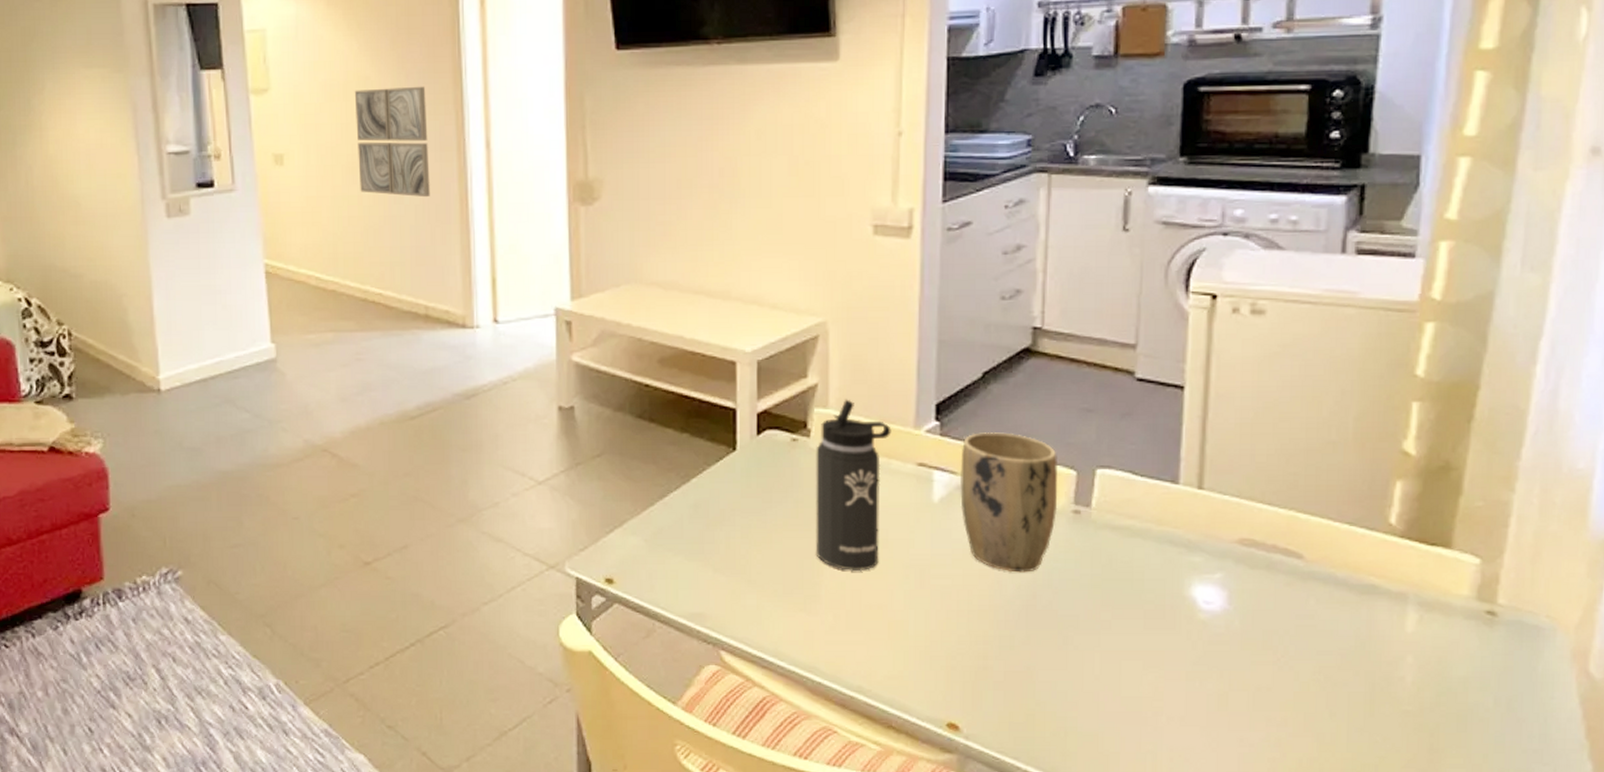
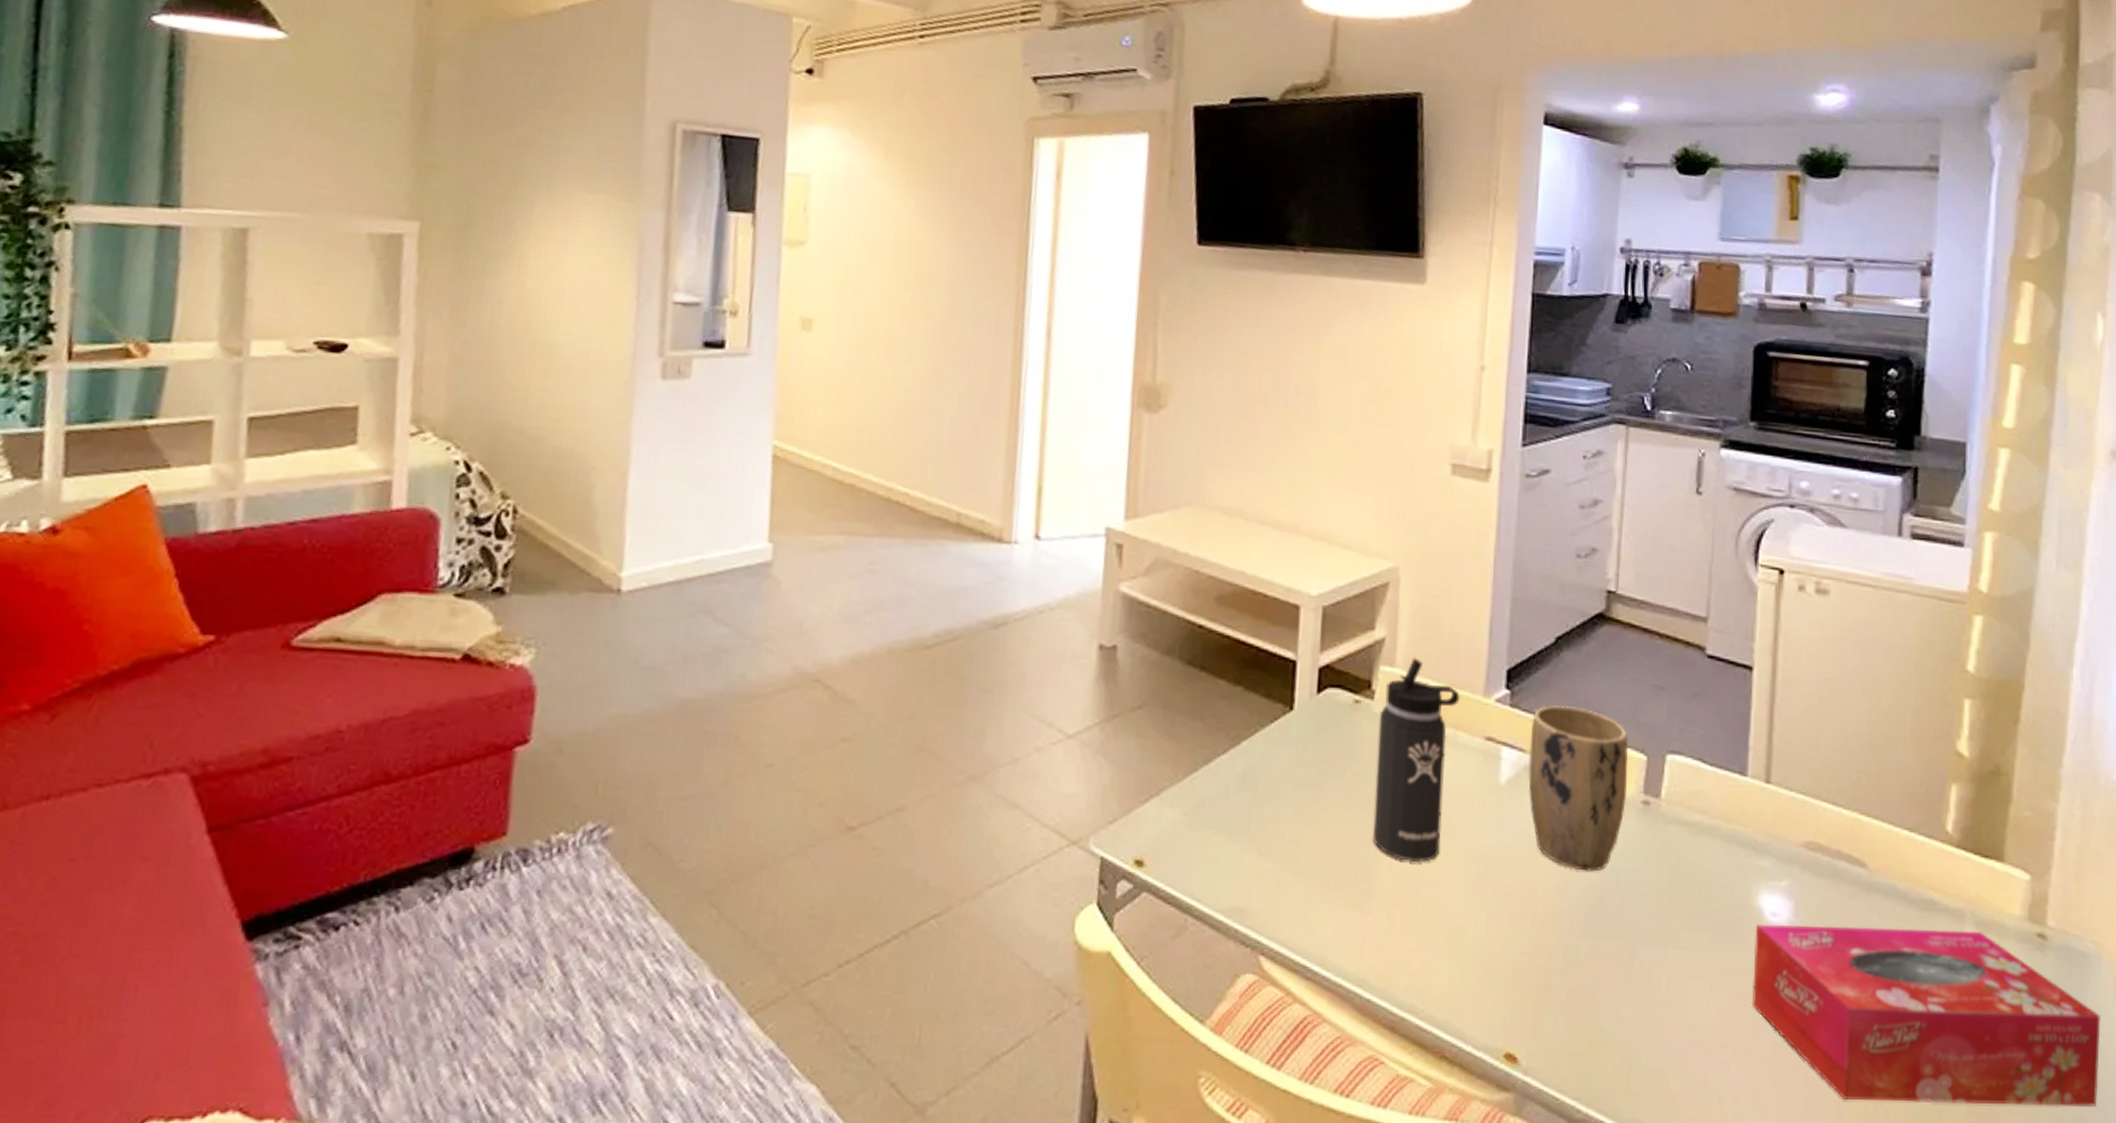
wall art: present [354,86,430,198] -> none [897,255,986,386]
tissue box: none [1184,610,1553,760] -> present [1751,925,2100,1107]

